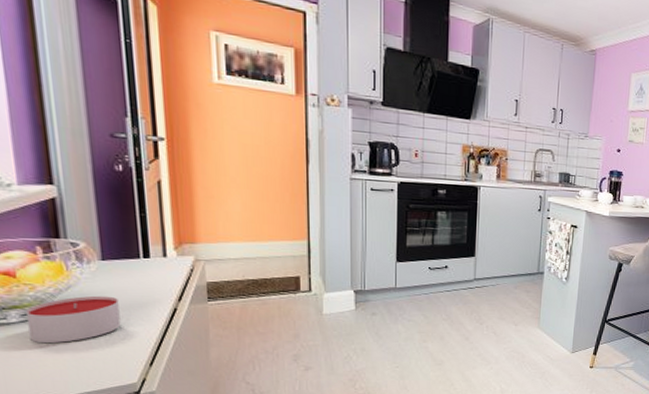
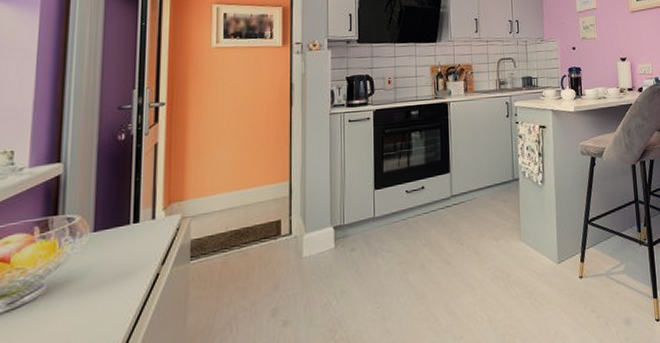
candle: present [26,295,121,344] -> none [11,269,104,334]

